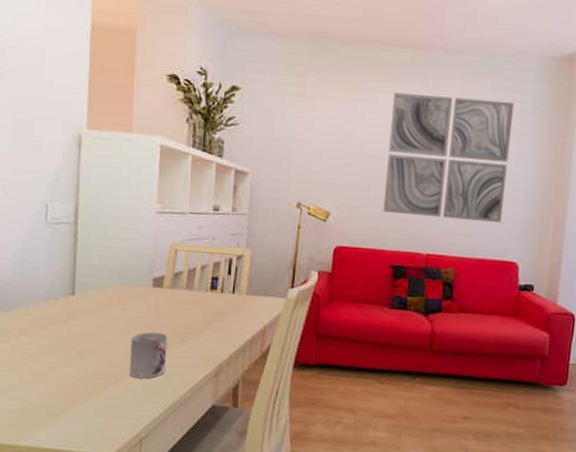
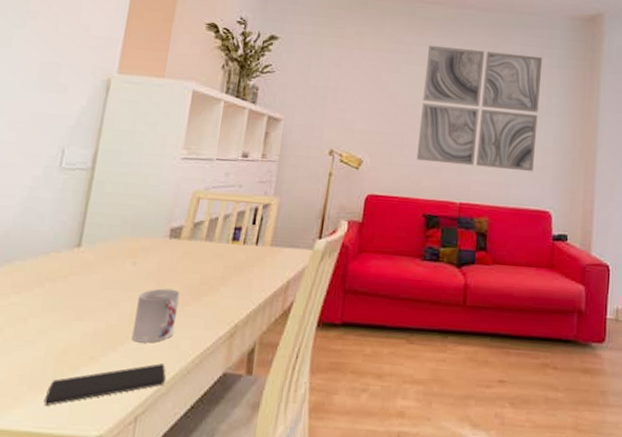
smartphone: none [61,396,162,429] -> present [43,363,166,406]

